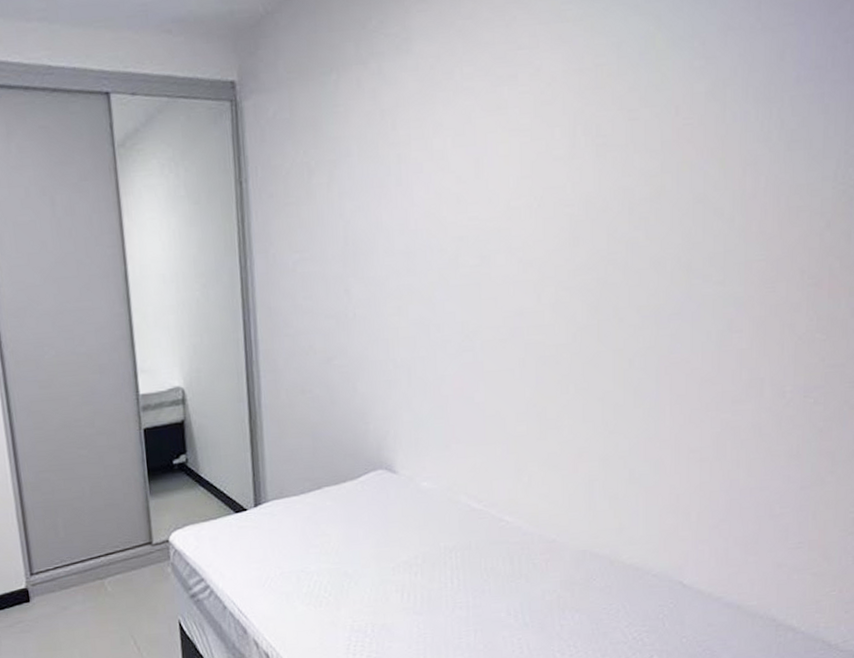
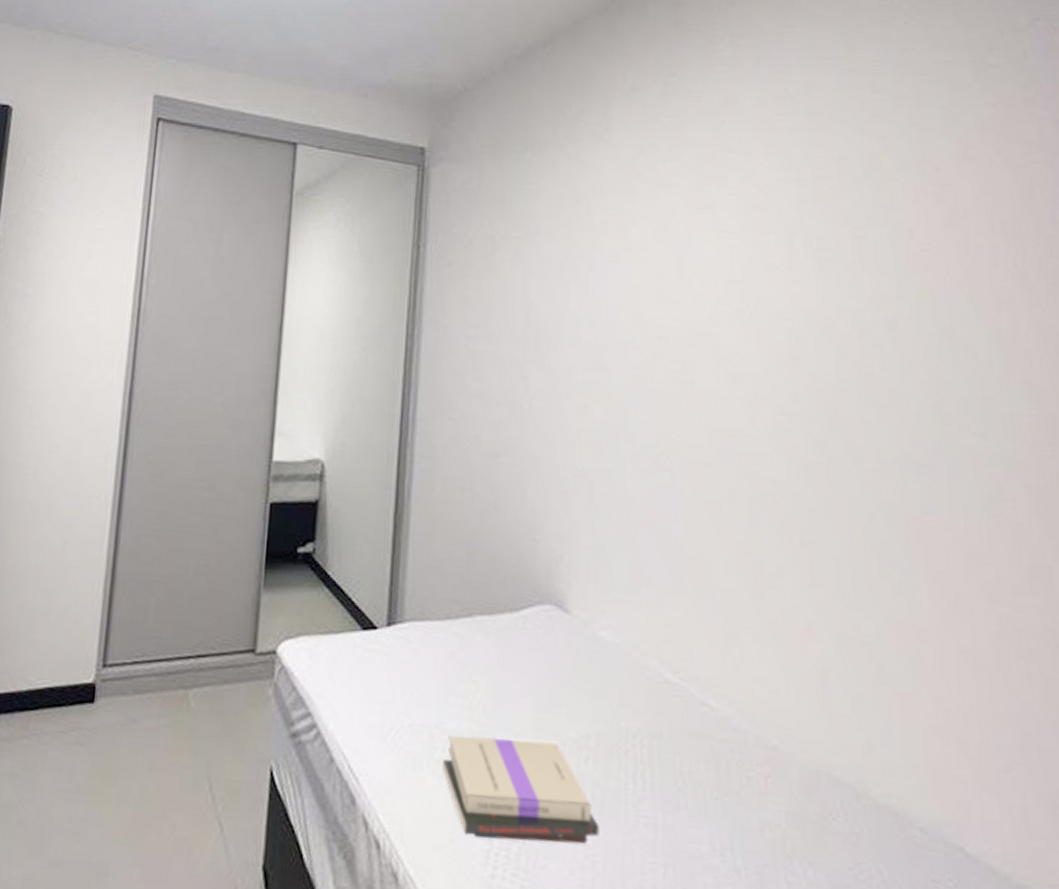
books: none [309,566,428,638] -> present [442,735,599,844]

